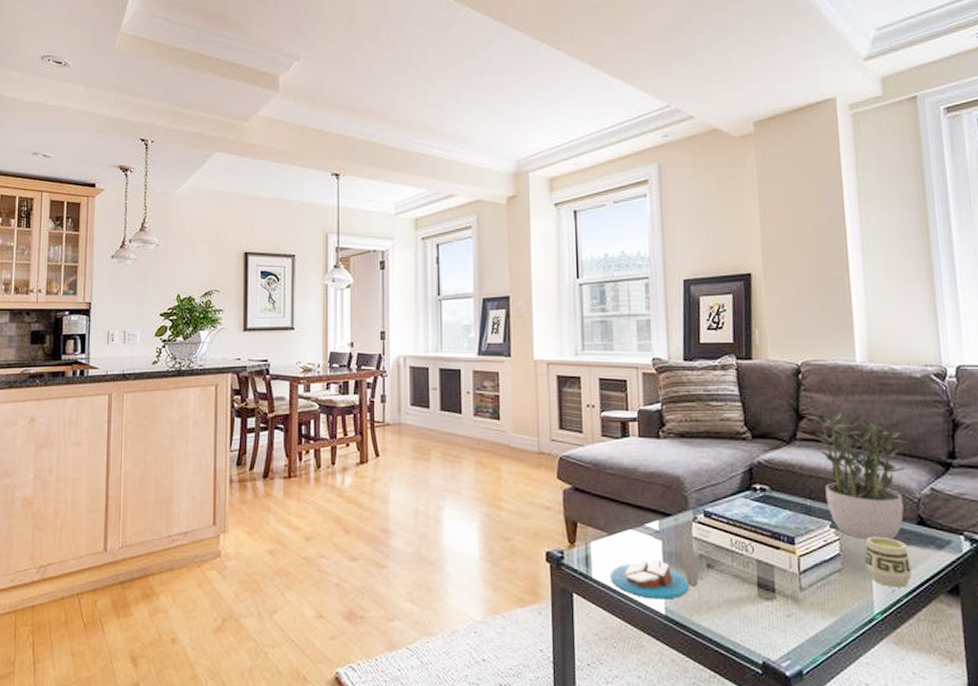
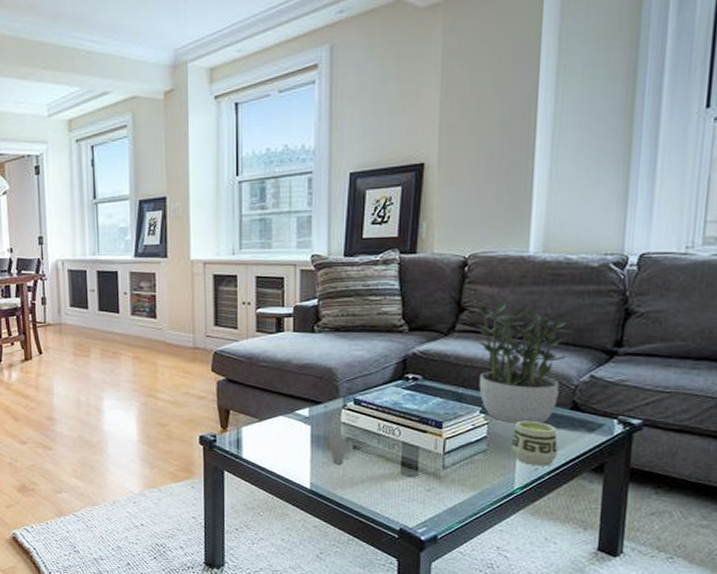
candle: present [610,555,689,600] -> none [260,438,334,476]

